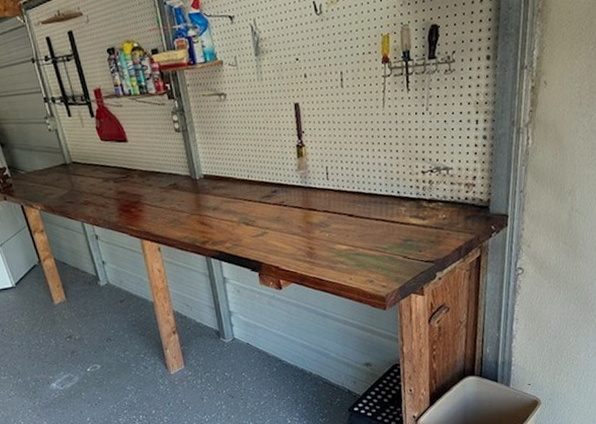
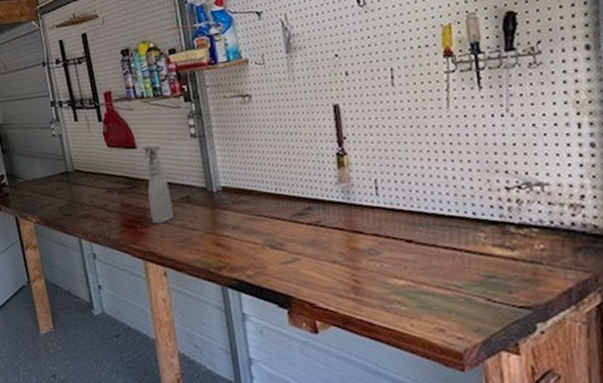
spray bottle: none [133,137,164,208] -> present [142,143,174,224]

